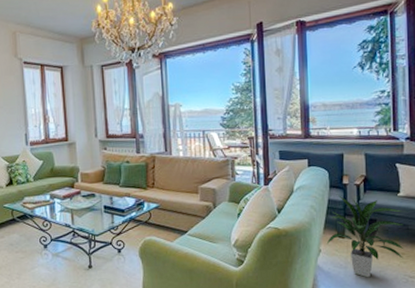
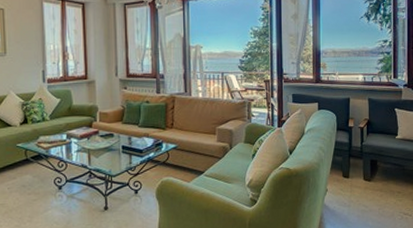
indoor plant: present [326,195,404,278] -> none [332,137,400,216]

